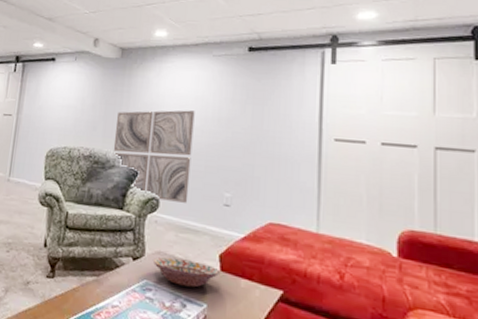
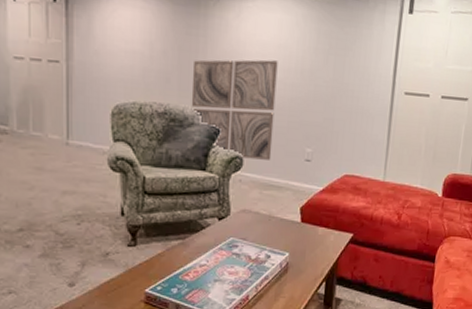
decorative bowl: present [152,256,219,288] -> none [238,214,300,240]

